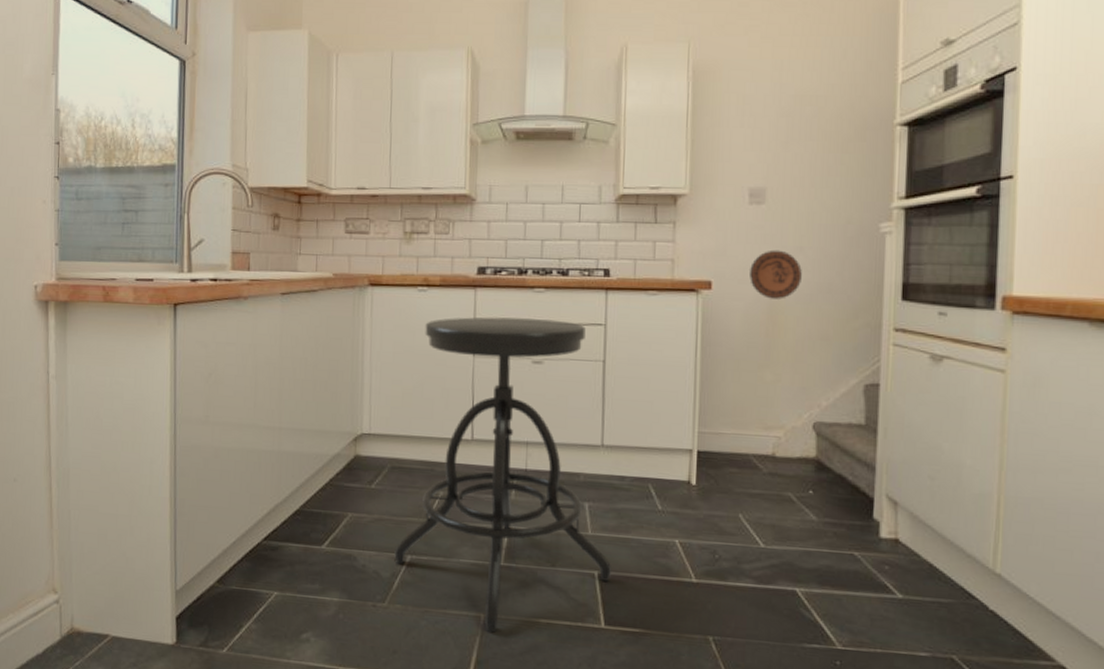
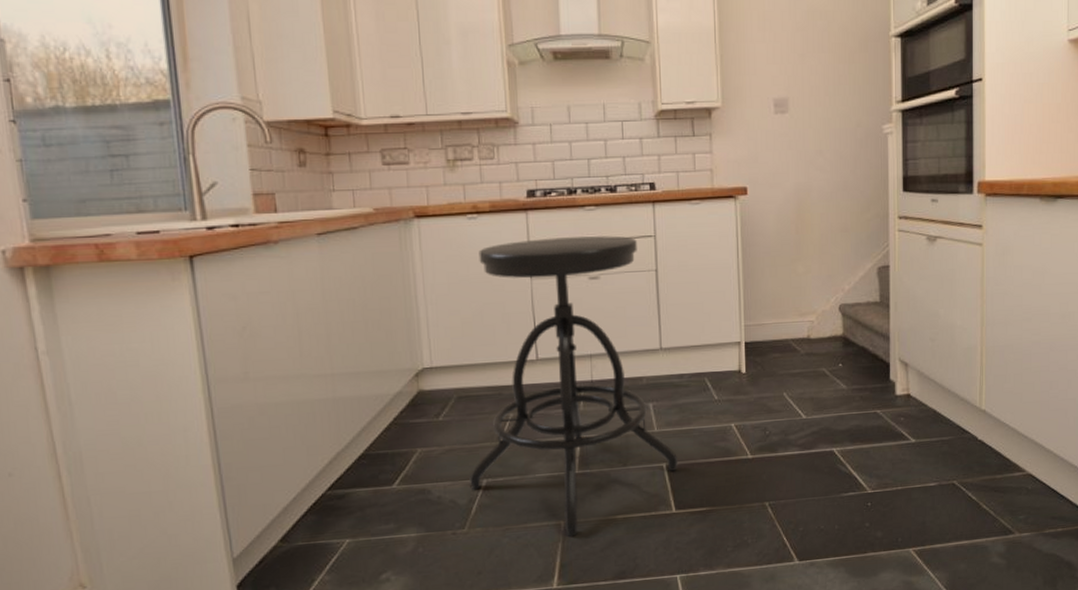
decorative plate: present [750,250,802,299] -> none [779,154,822,199]

